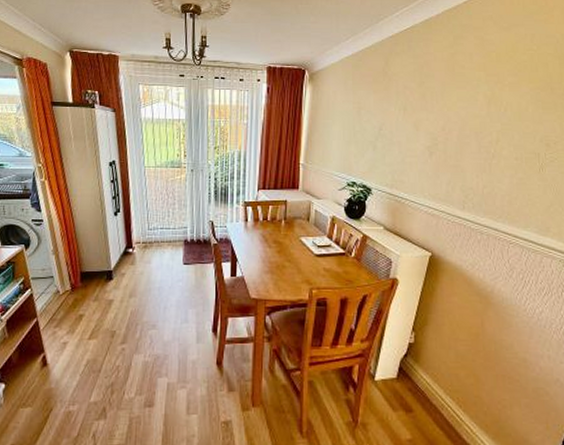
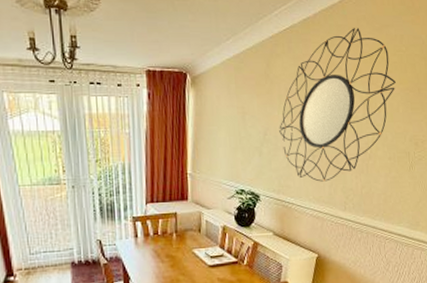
home mirror: none [395,28,525,179] -> present [279,28,396,182]

